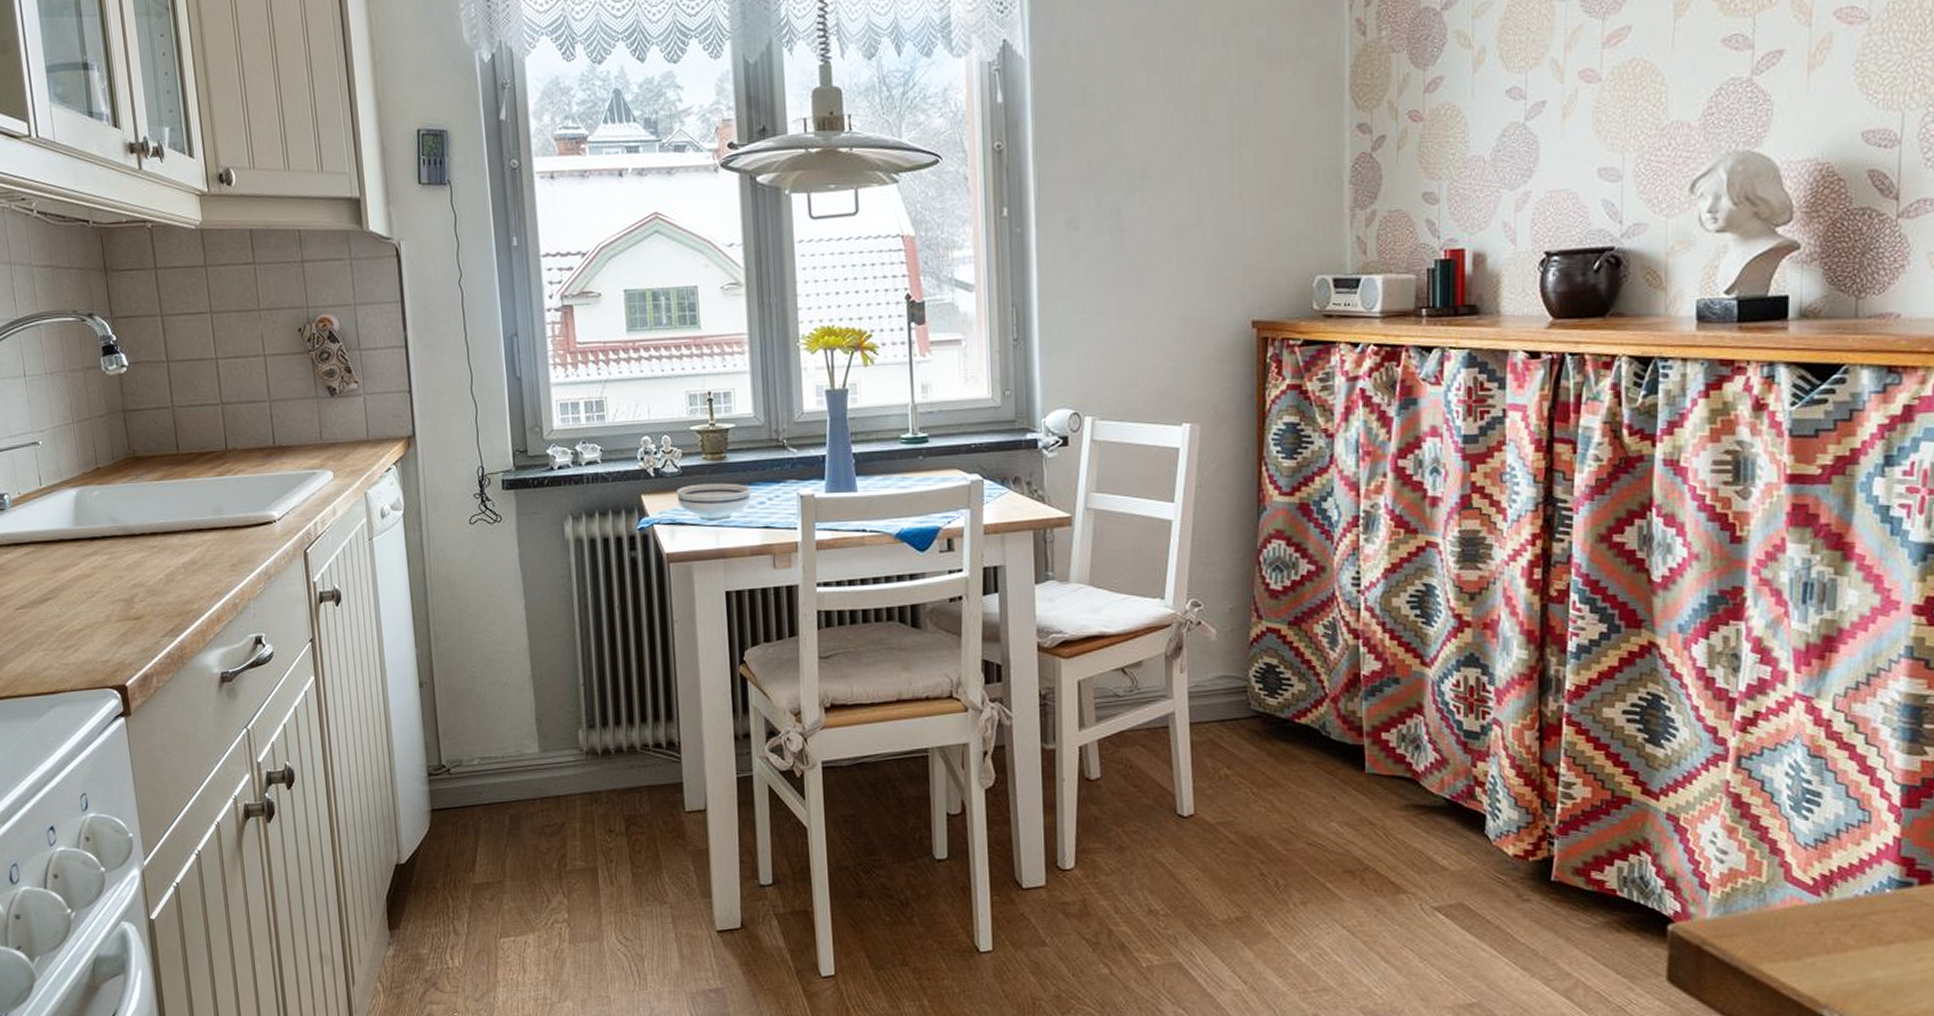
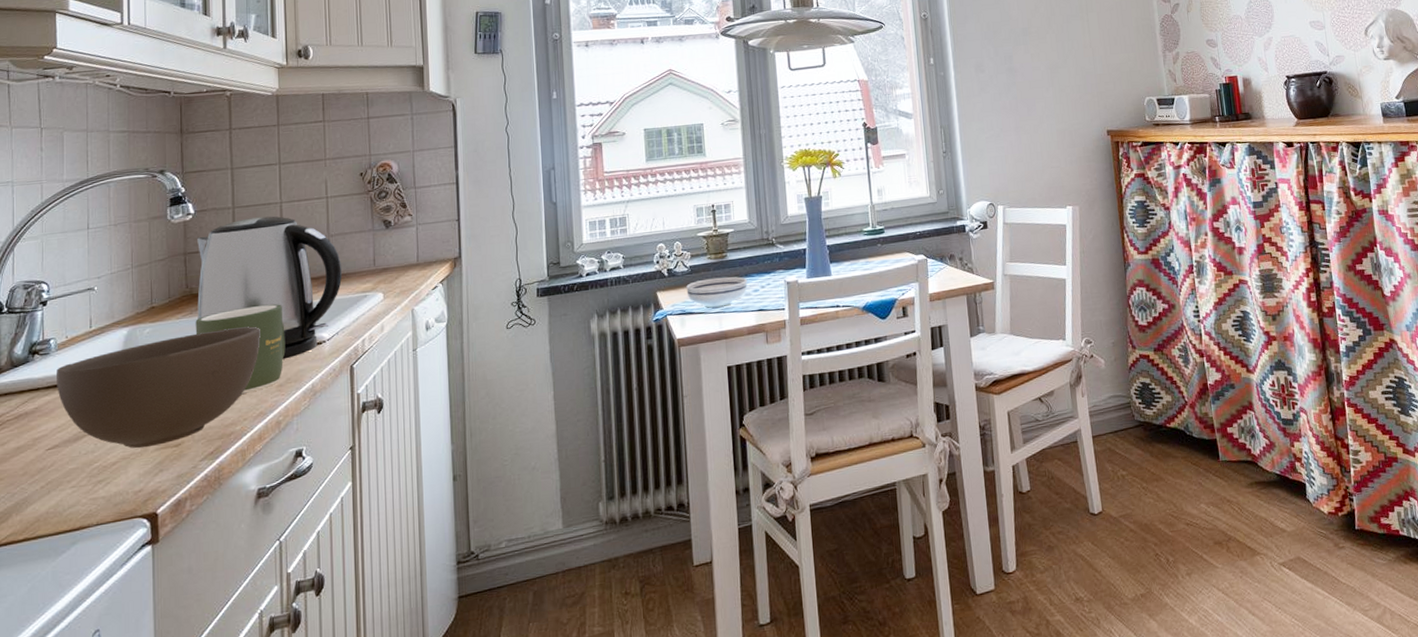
bowl: none [14,497,210,618] -> present [57,326,261,449]
kettle: none [134,373,288,537] -> present [197,216,343,360]
mug: none [141,474,236,570] -> present [195,304,286,394]

